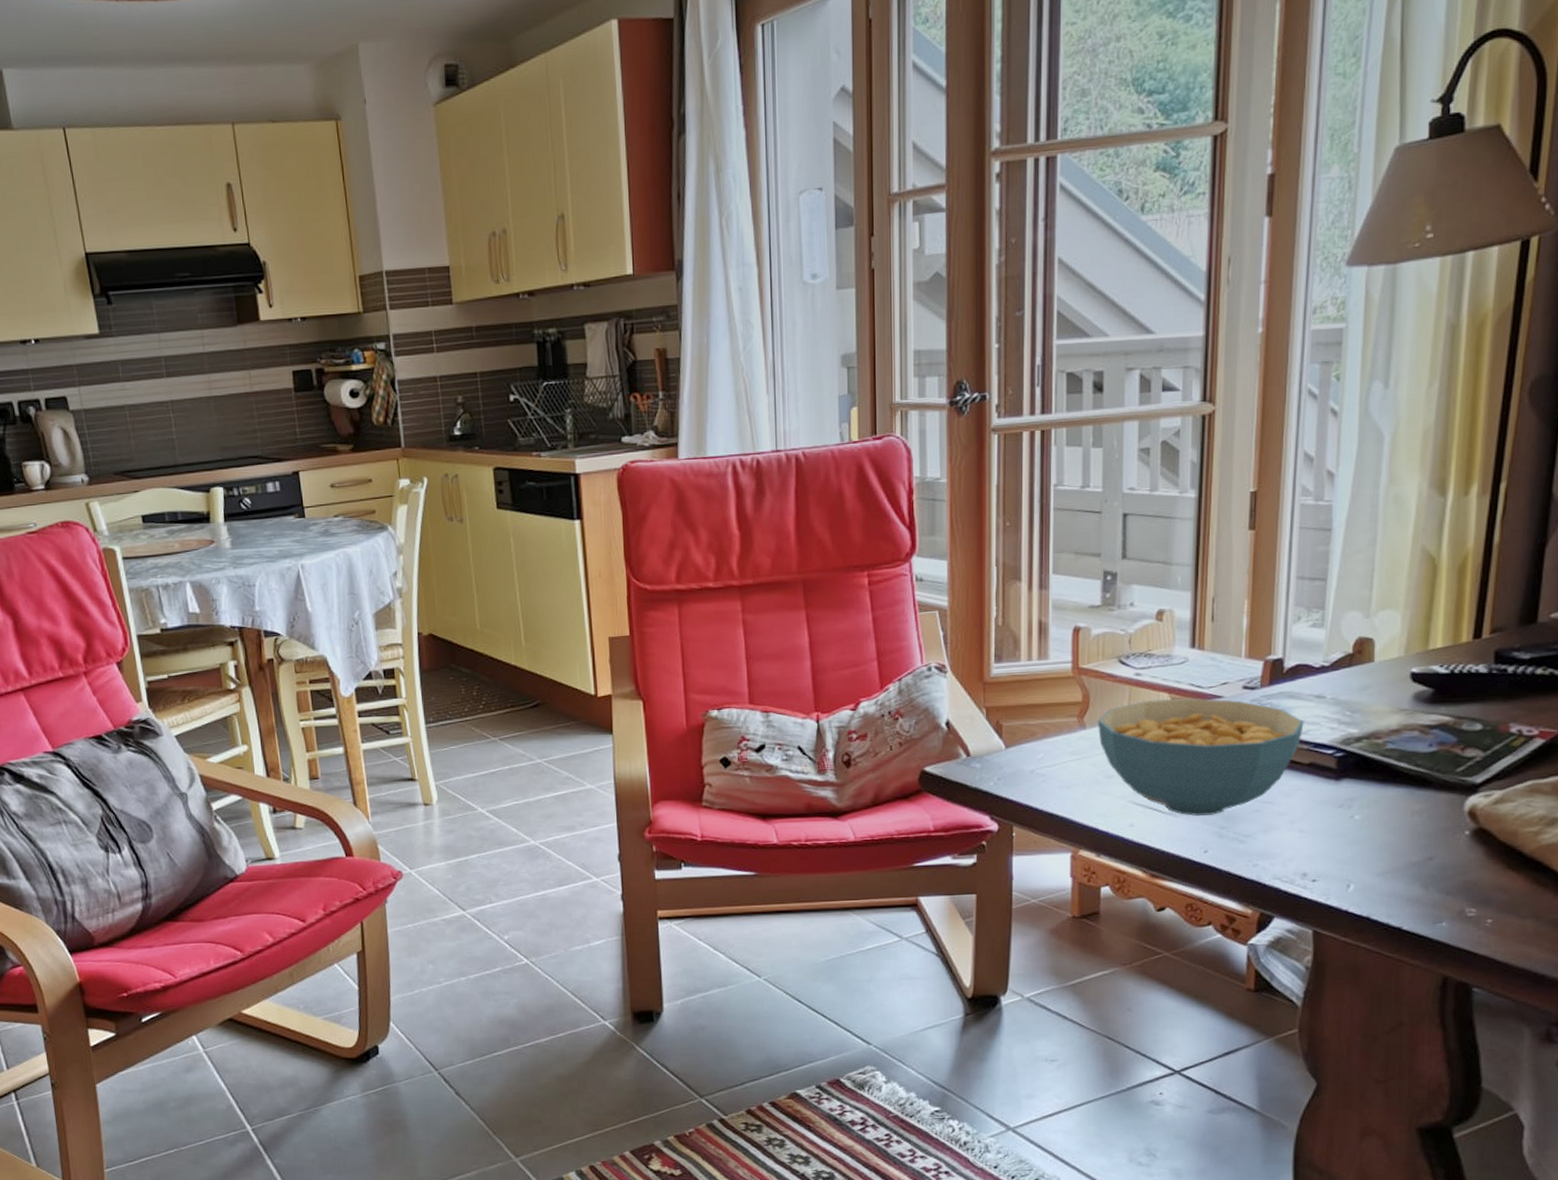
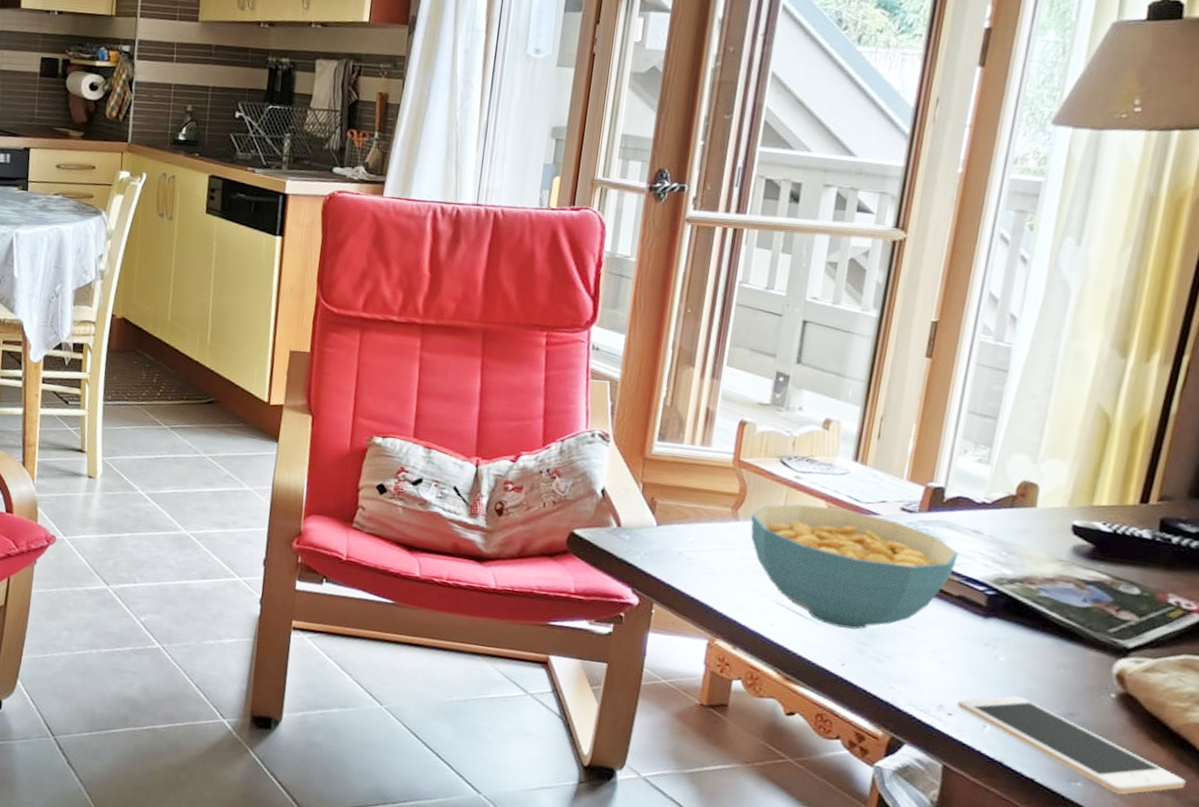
cell phone: none [1320,850,1544,926] -> present [957,695,1186,794]

